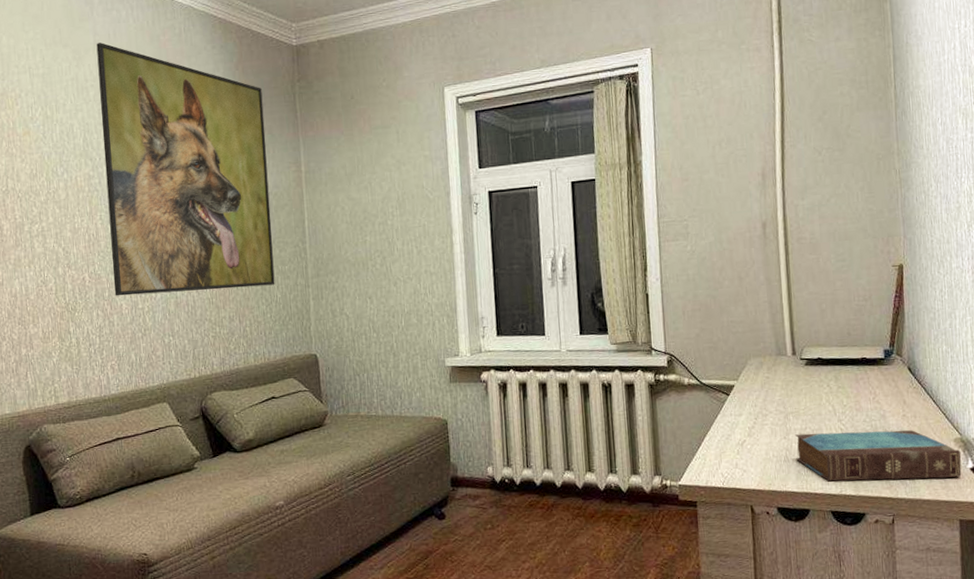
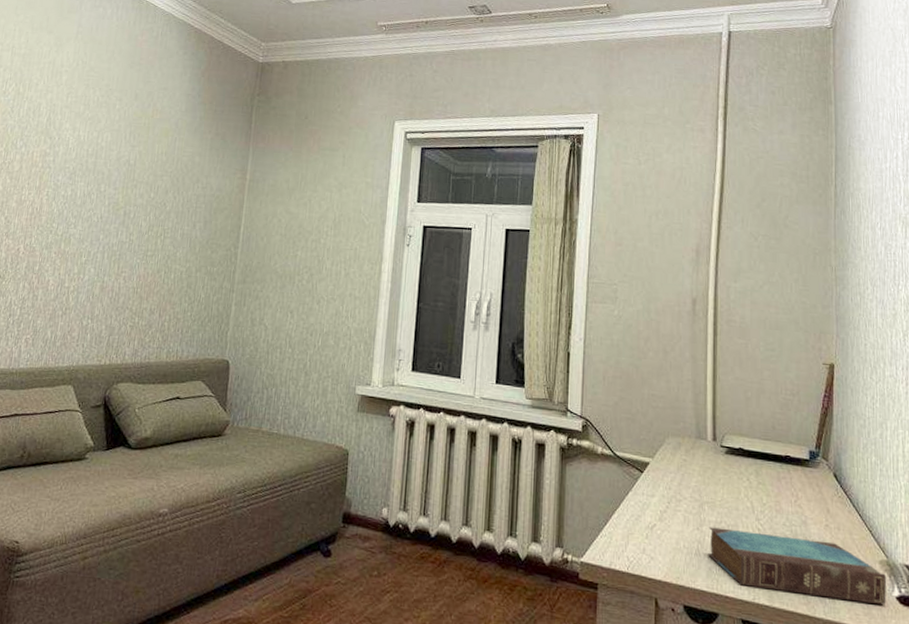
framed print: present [96,43,275,296] -> none [44,34,223,285]

